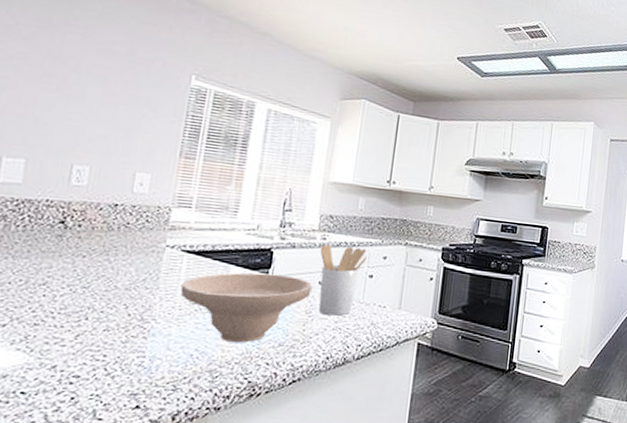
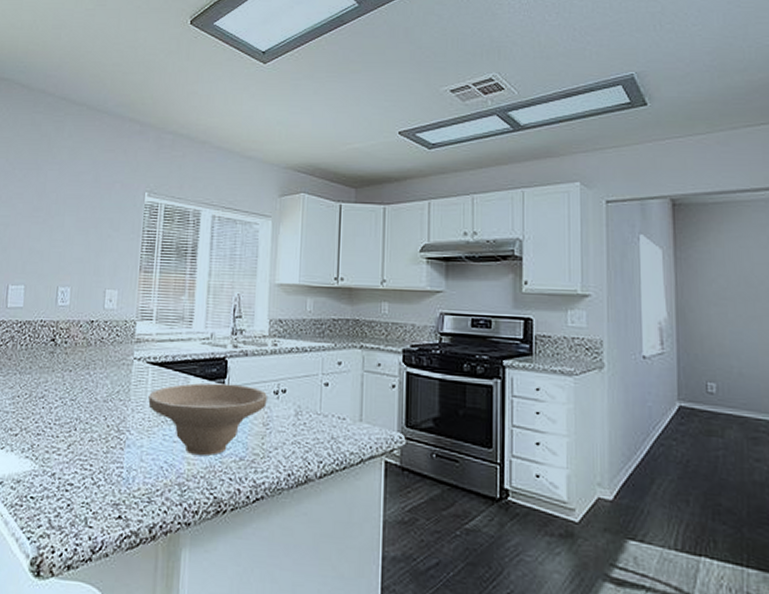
utensil holder: present [318,244,367,316] -> none [272,350,320,429]

